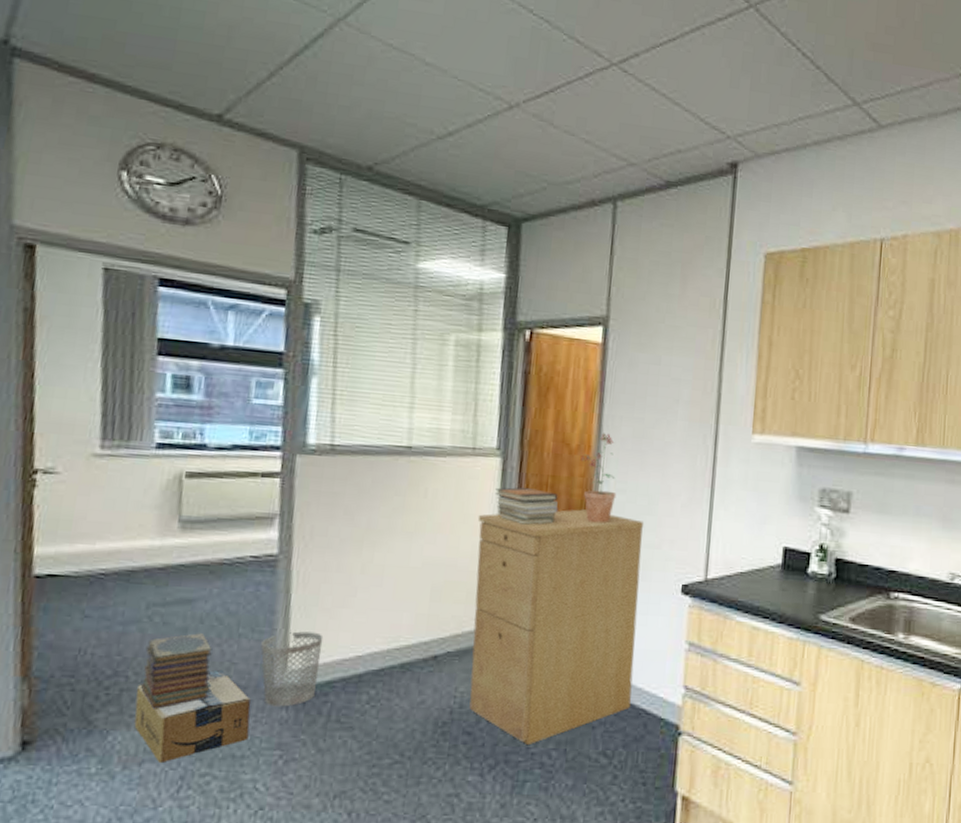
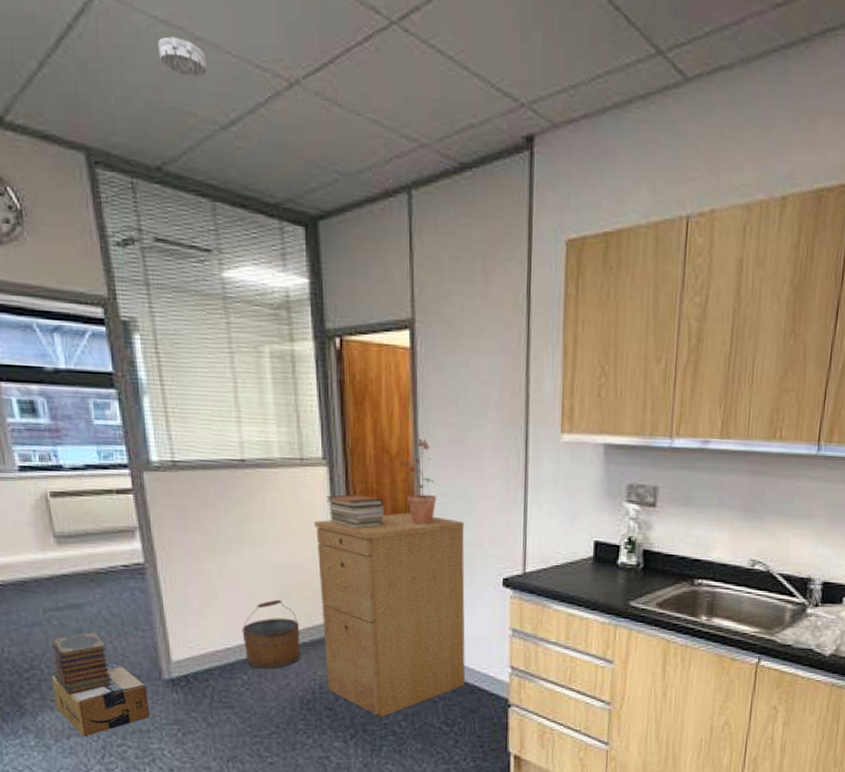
wastebasket: present [261,631,324,707] -> none [145,629,198,691]
bucket: none [377,600,447,683] -> present [242,599,301,669]
smoke detector: none [387,61,434,96] -> present [158,36,208,78]

